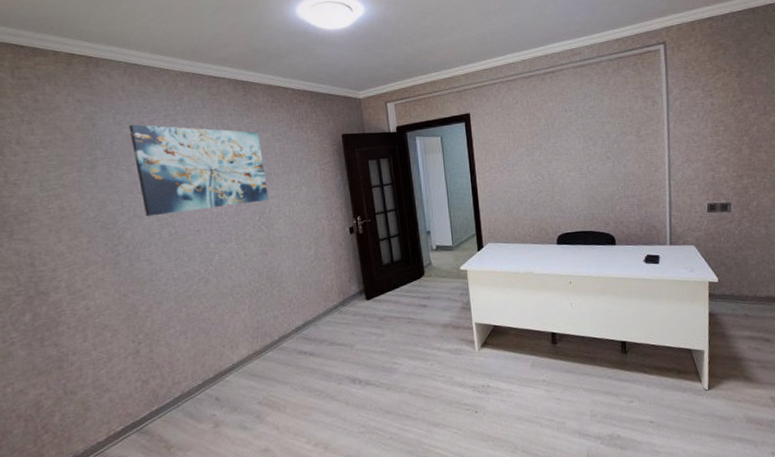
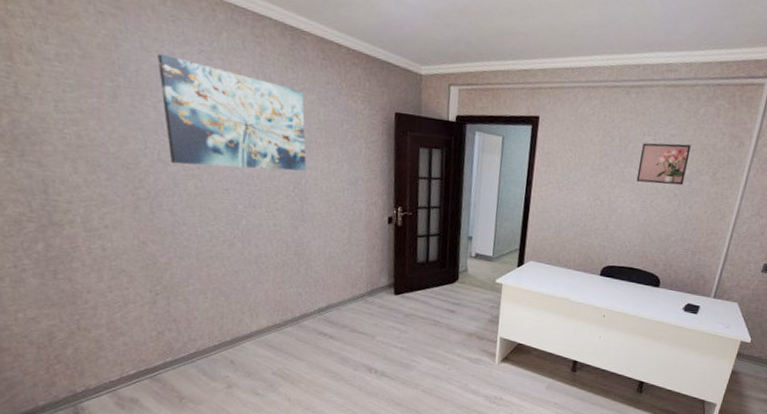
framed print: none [567,112,613,153] -> present [636,143,691,186]

